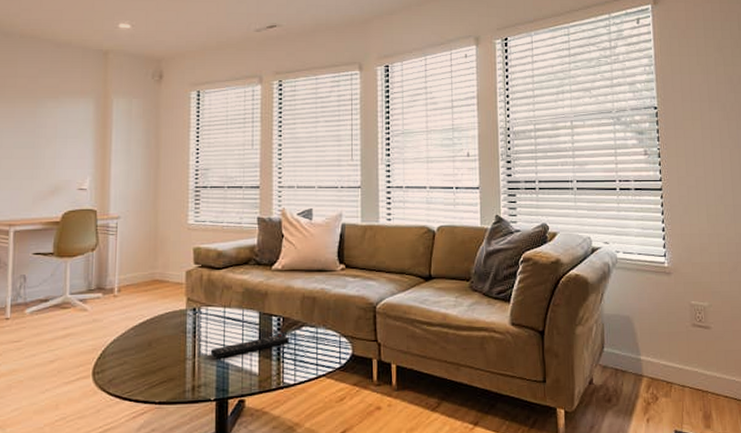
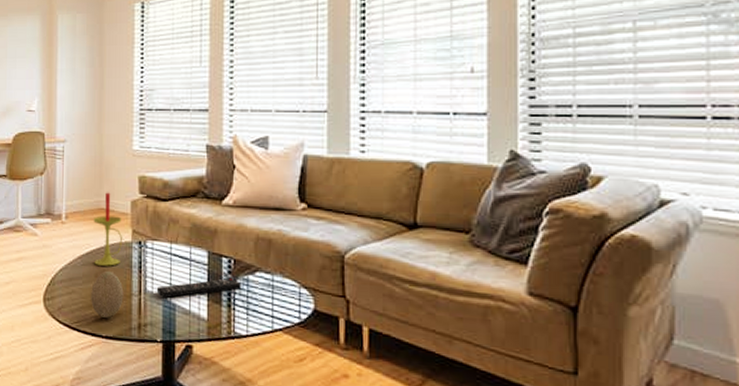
decorative egg: none [144,339,178,384] -> present [91,271,124,318]
candle: none [147,264,178,335] -> present [93,192,123,266]

